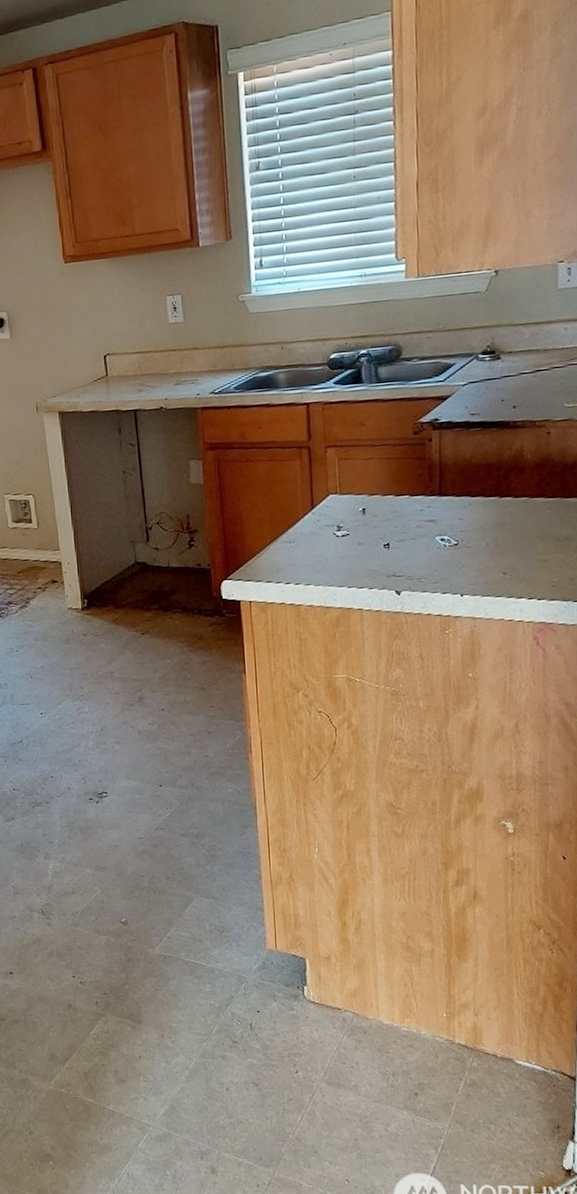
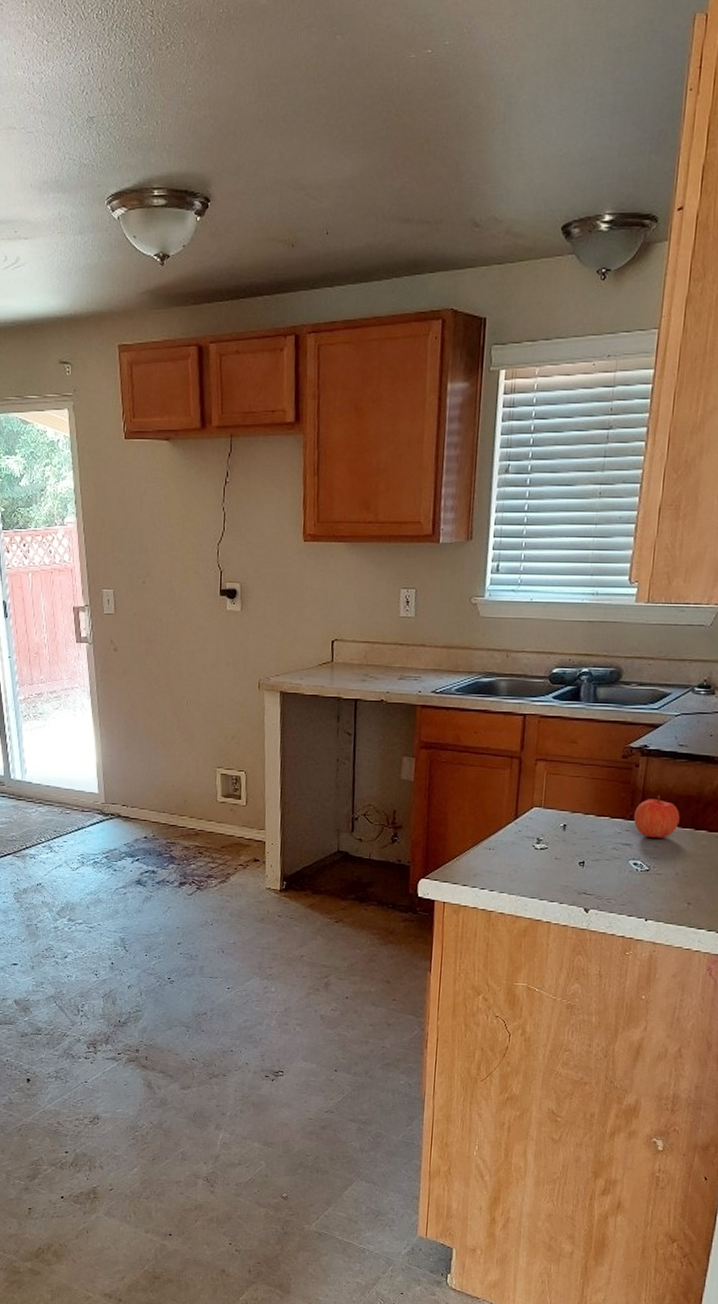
apple: none [434,467,482,511] -> present [634,795,680,838]

